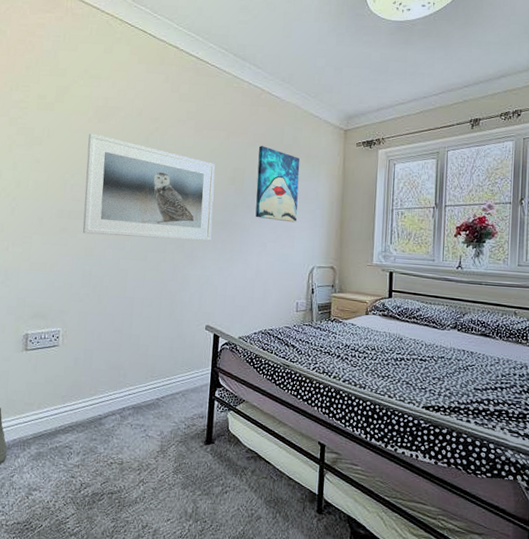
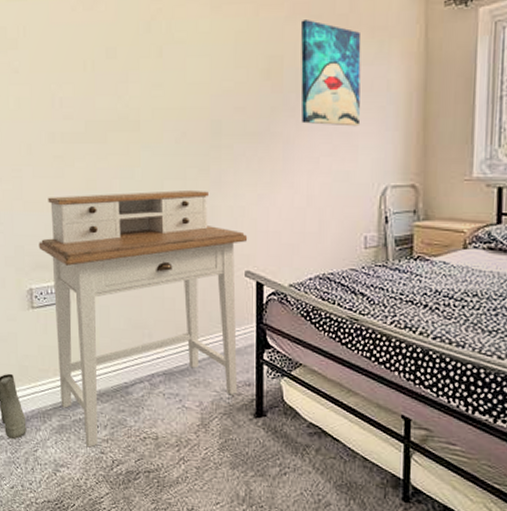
desk: none [38,260,210,473] -> present [38,189,248,448]
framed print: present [82,132,215,241] -> none [74,25,244,162]

